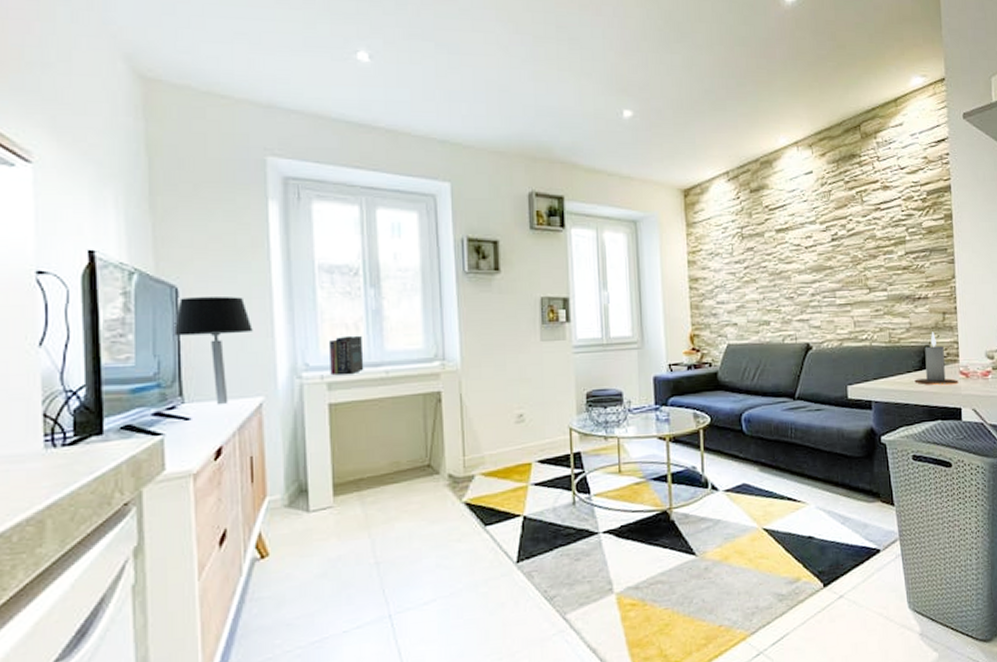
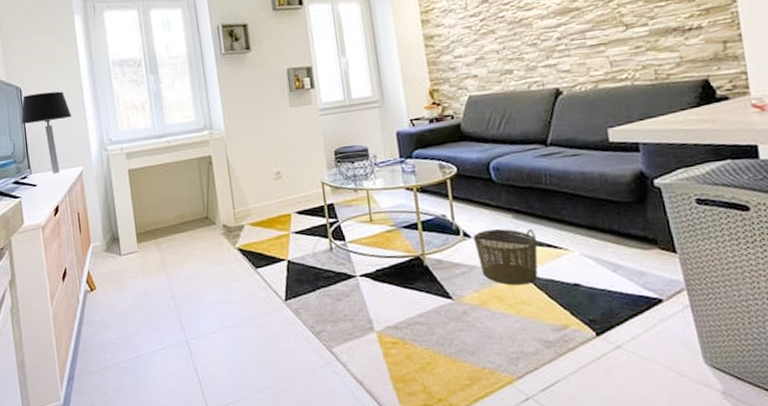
books: present [328,335,364,376] -> none [124,113,152,147]
basket: none [721,481,779,540] -> present [473,228,538,286]
candle: present [914,331,959,385] -> none [691,63,752,122]

